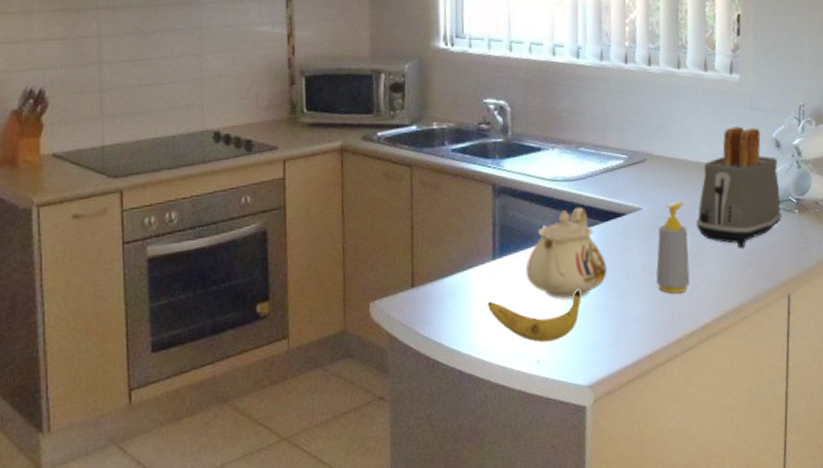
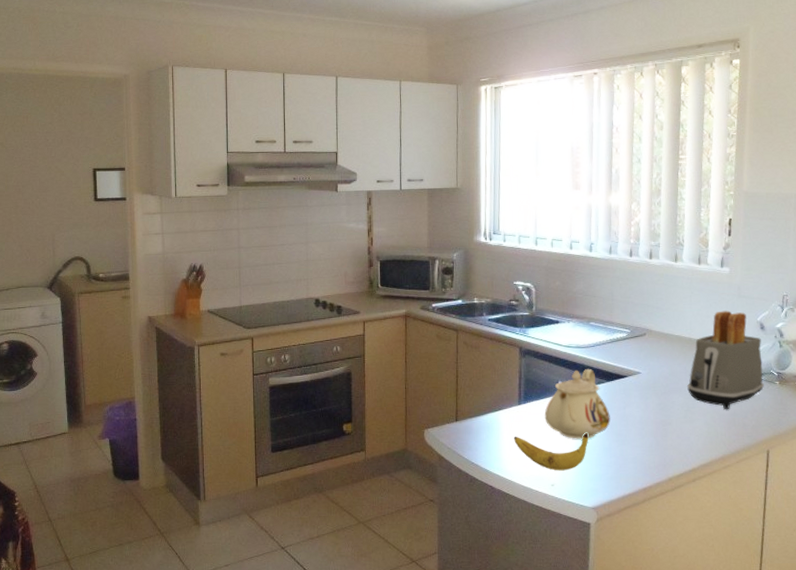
soap bottle: present [656,202,690,294] -> none [651,370,681,442]

